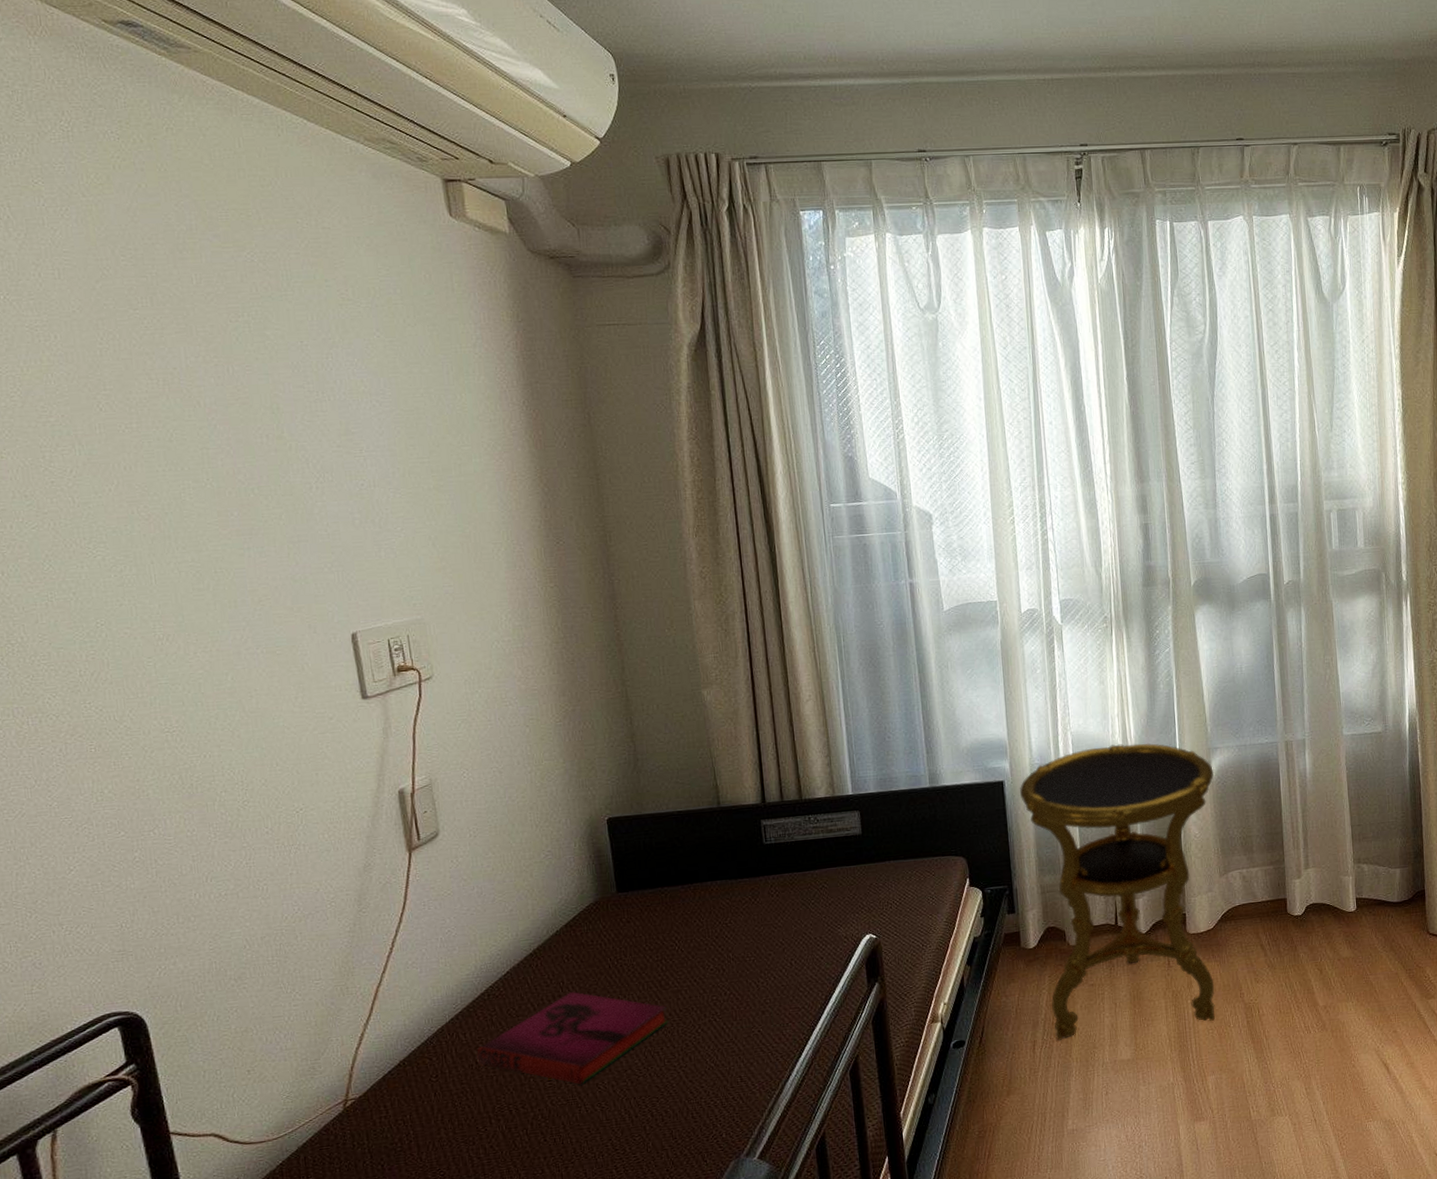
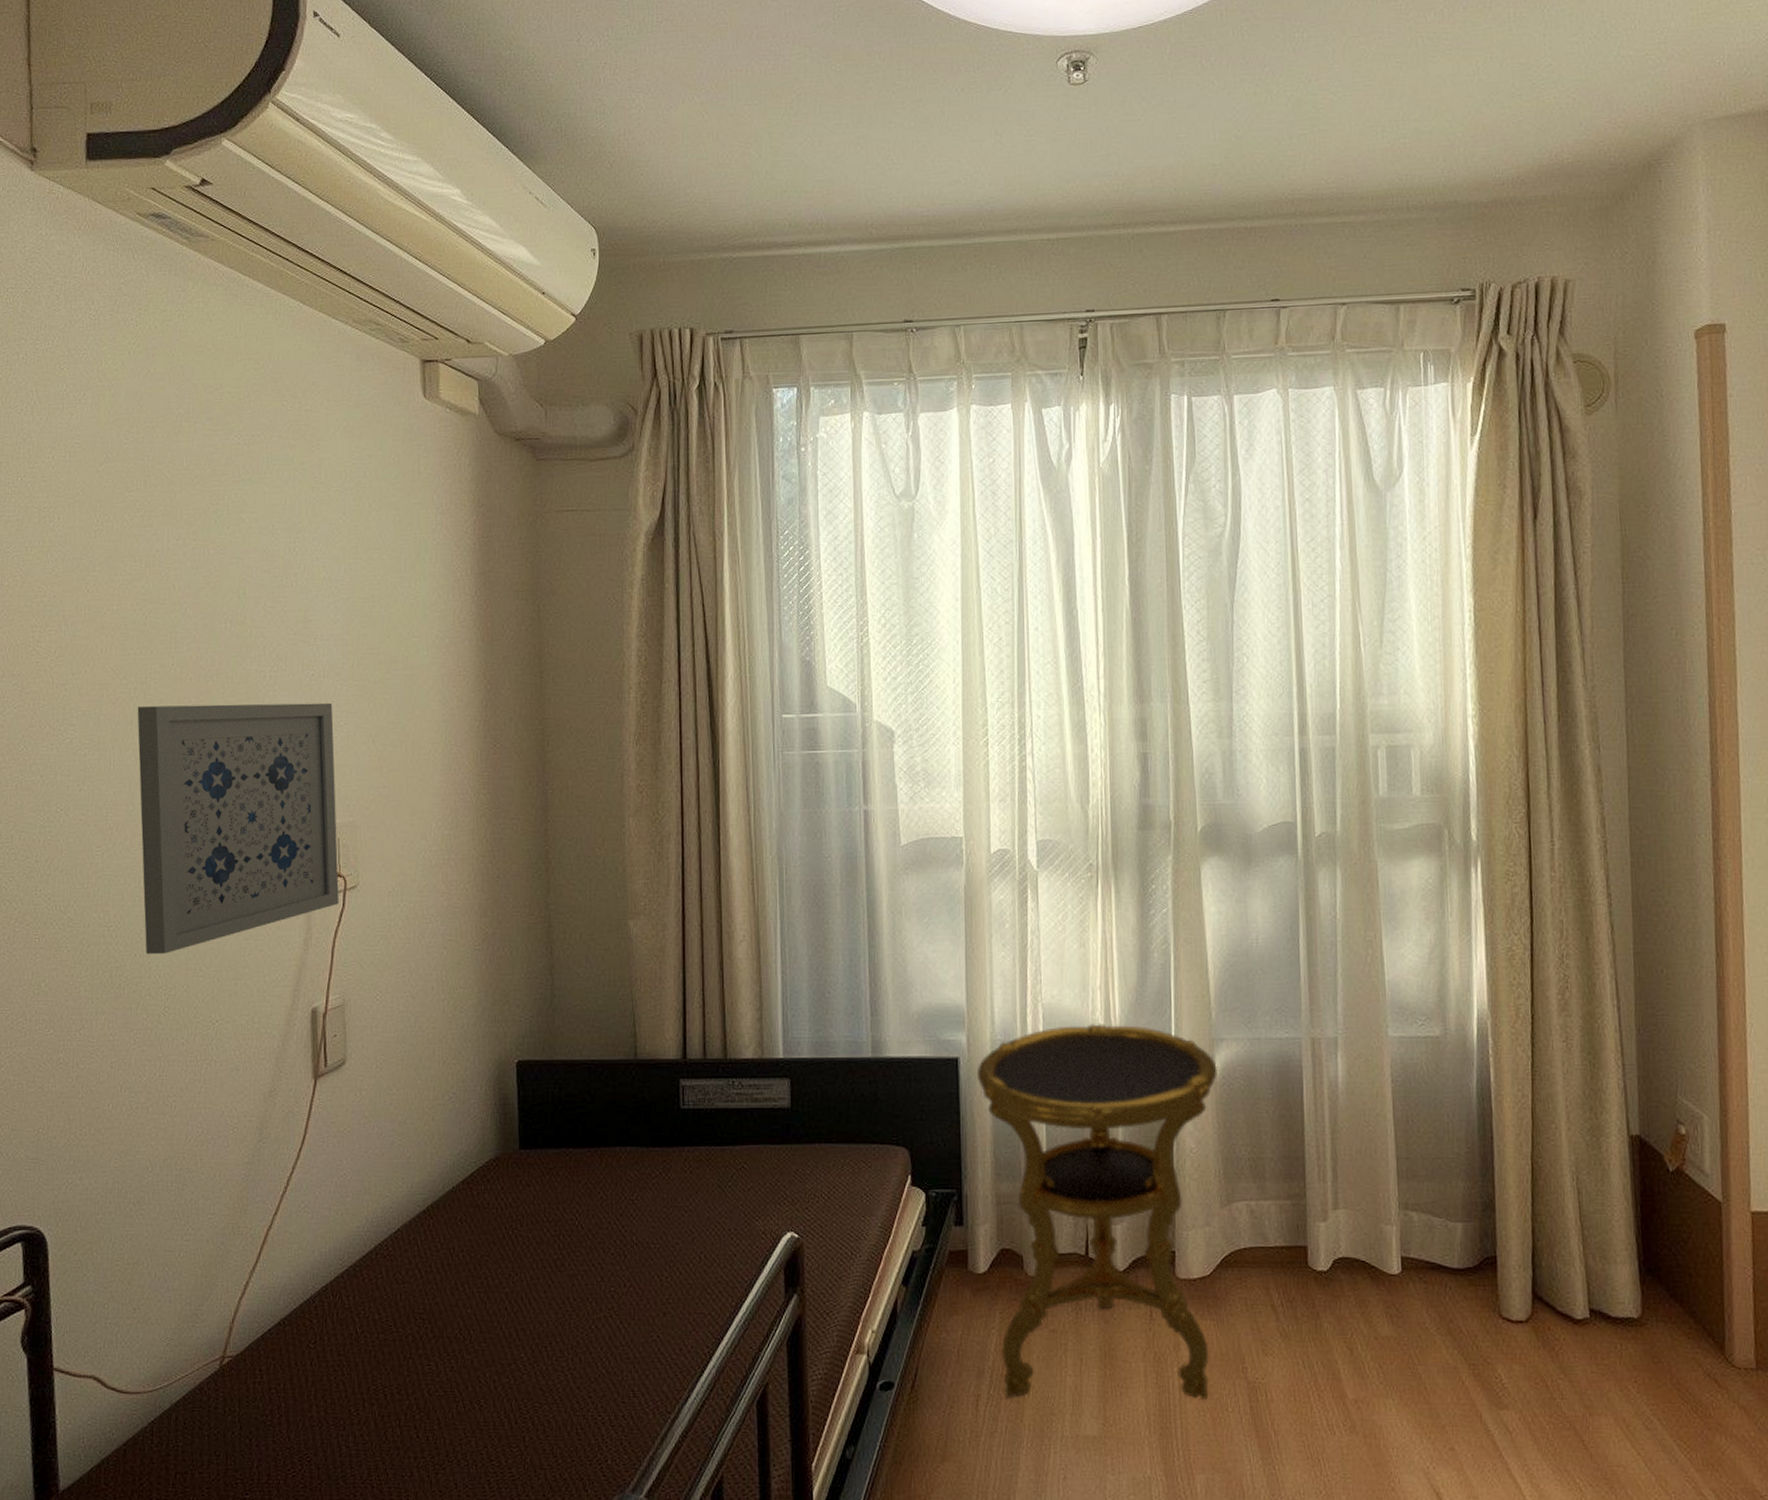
wall art: none [173,510,415,754] -> present [137,702,339,954]
hardback book: present [477,992,669,1085] -> none [358,1262,561,1375]

